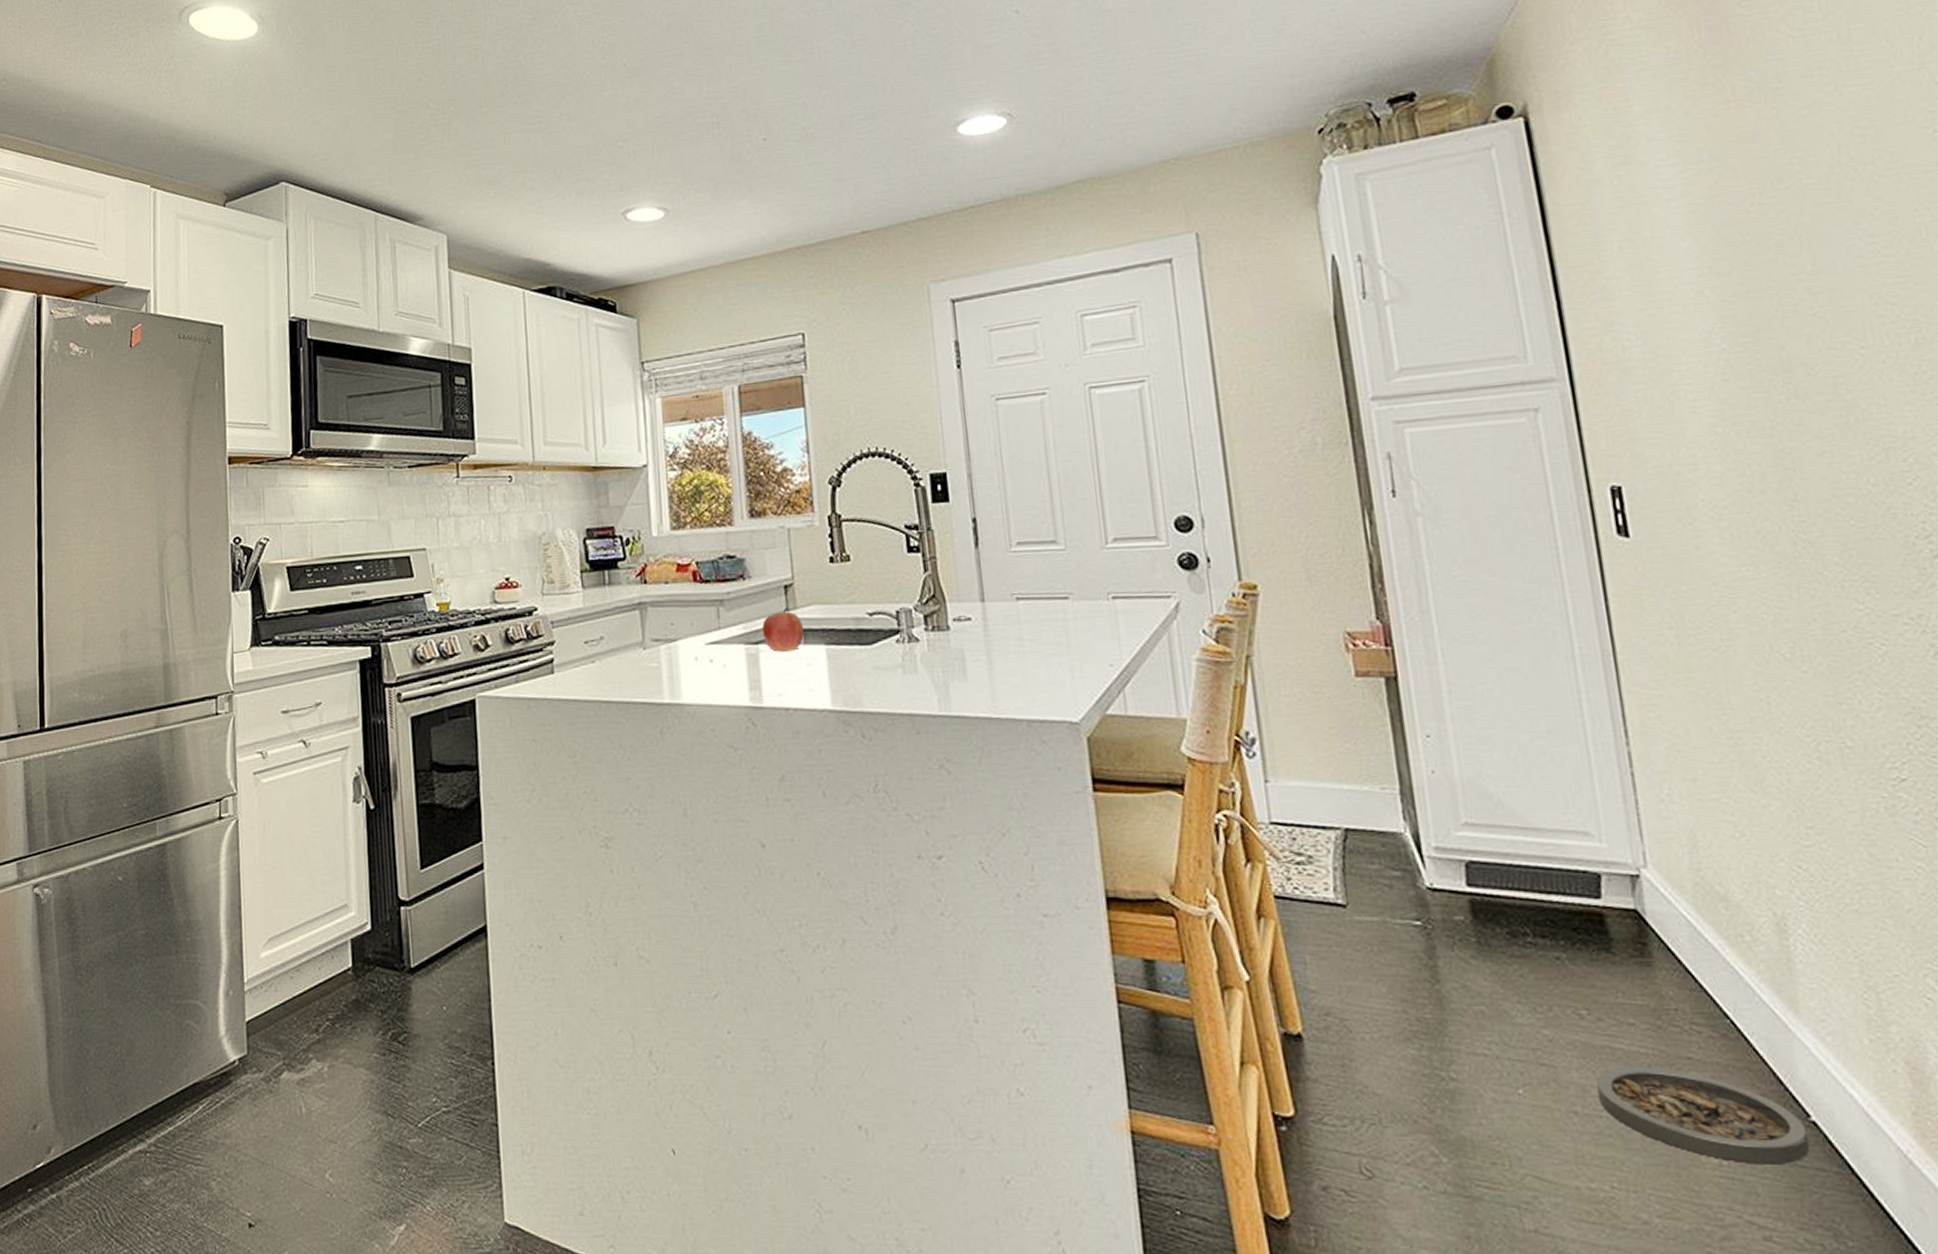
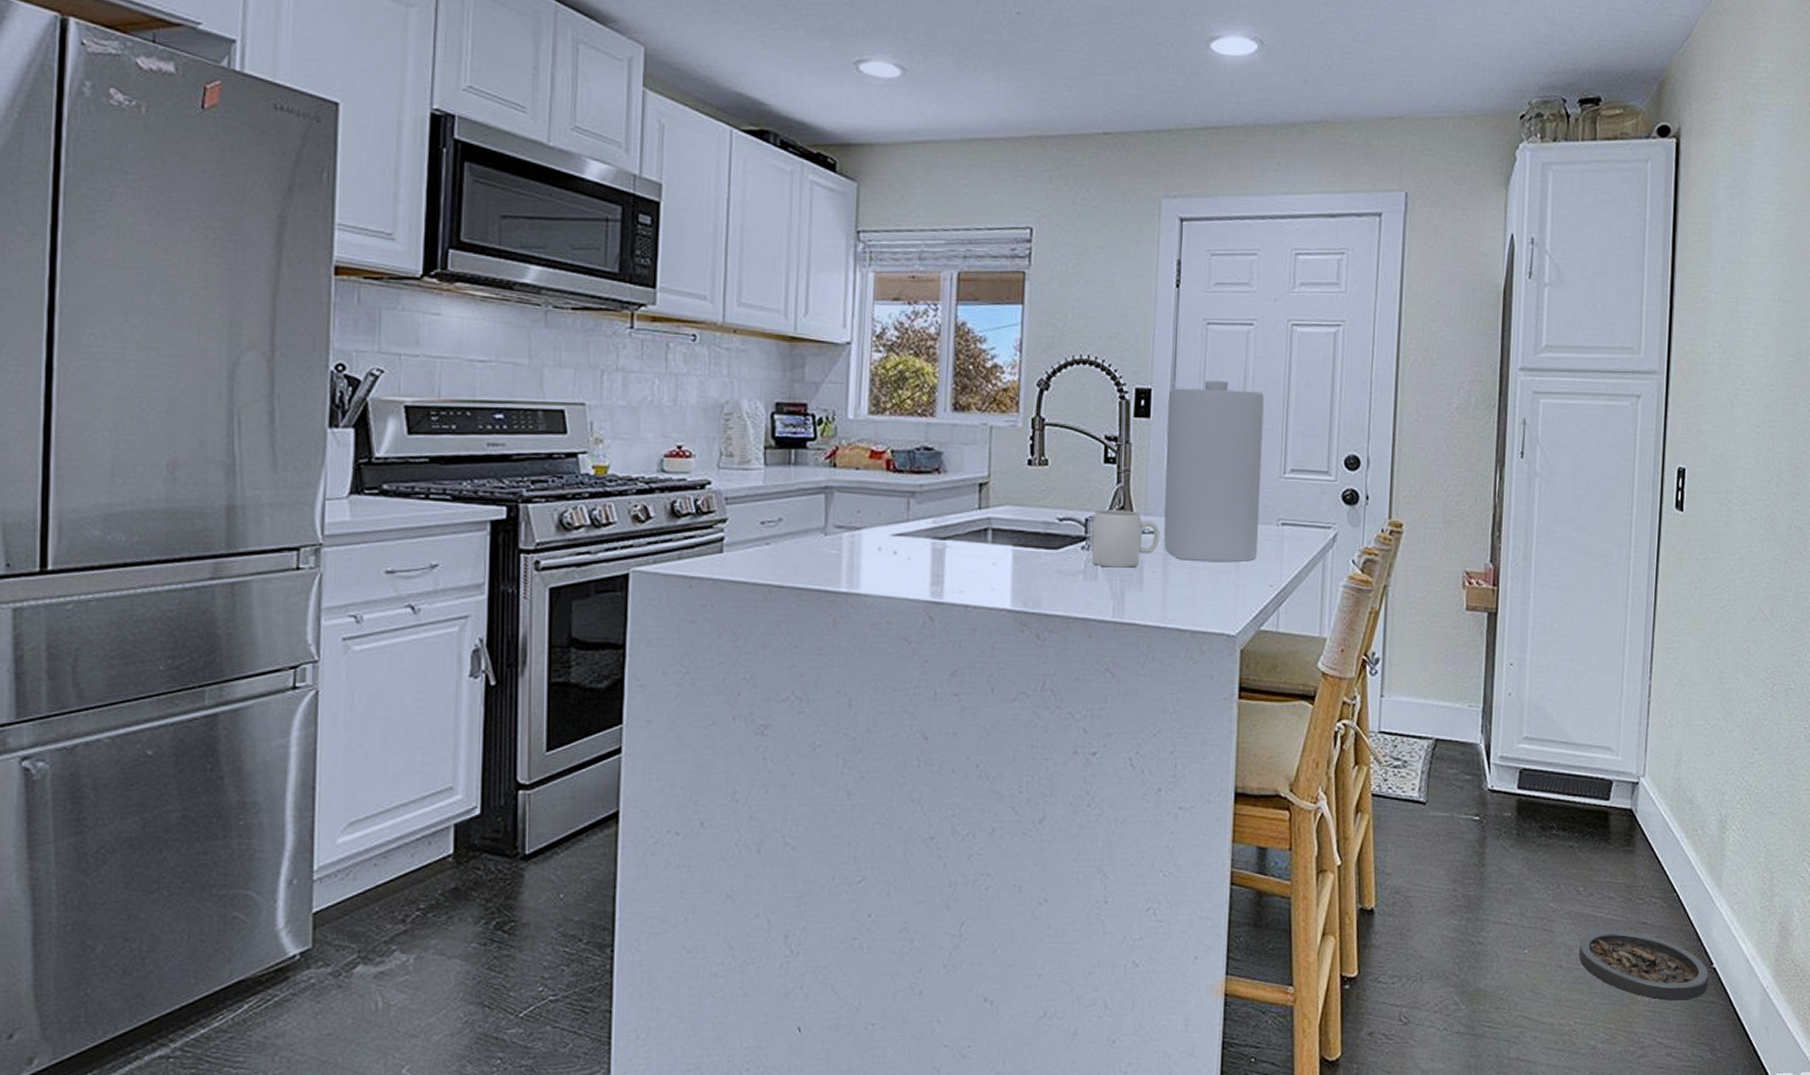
fruit: present [762,607,805,652] -> none [952,505,994,550]
mug: none [903,598,979,659] -> present [1090,509,1160,568]
paper towel holder: none [965,455,1090,646] -> present [1164,380,1264,563]

